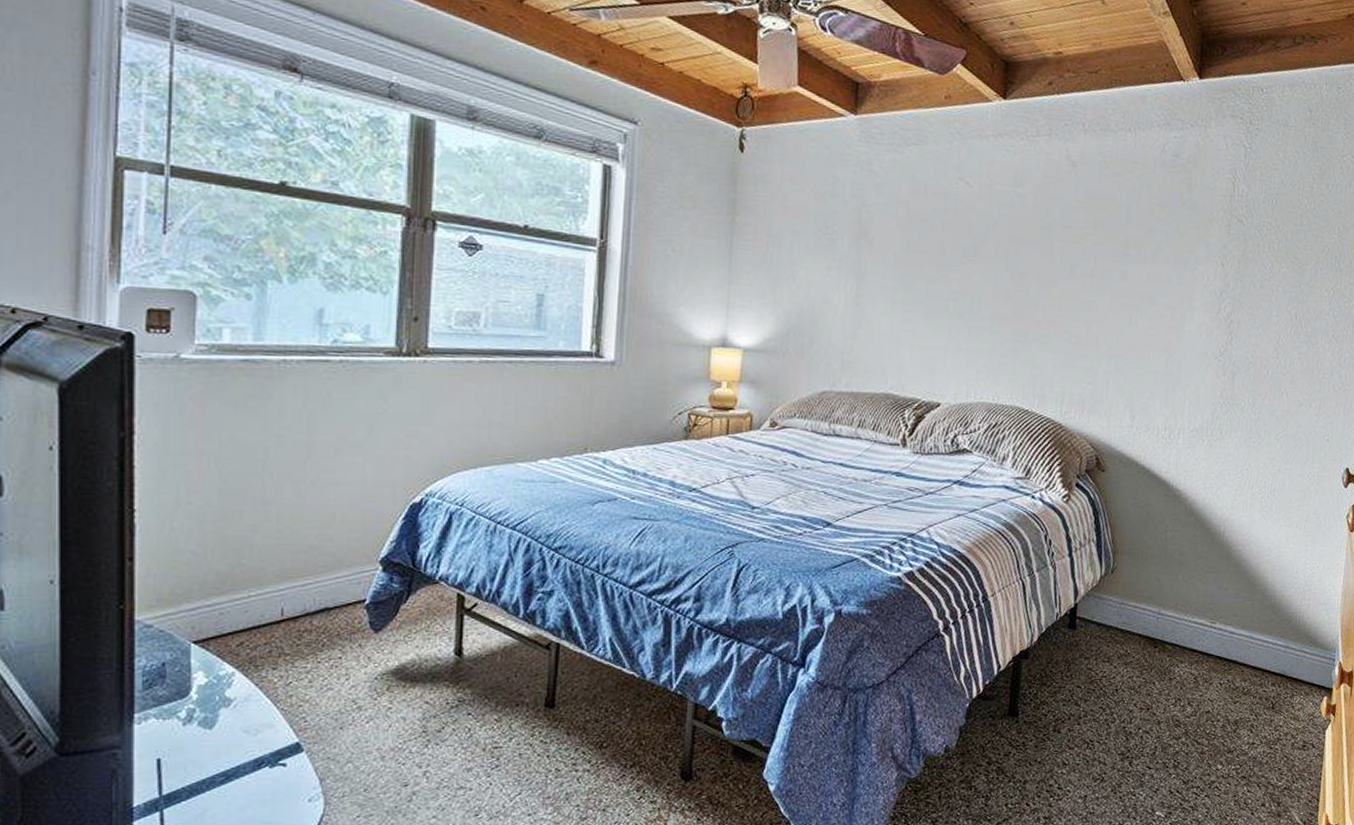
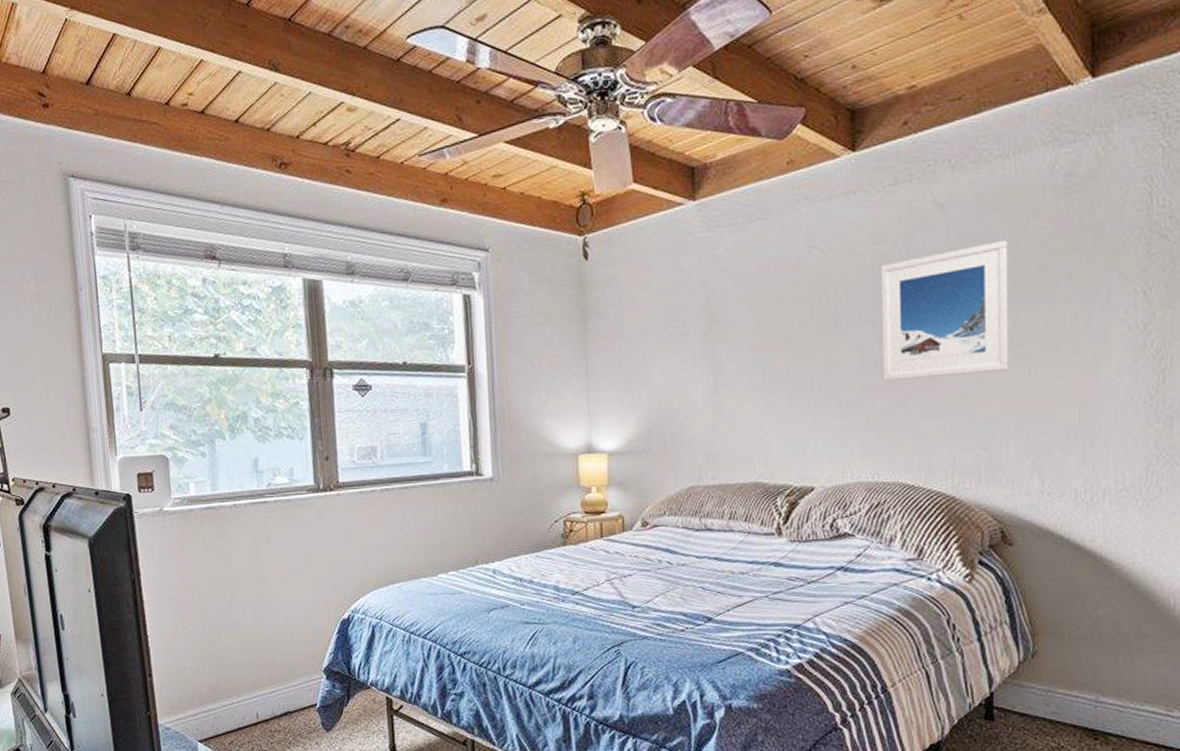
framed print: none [1010,202,1124,316] -> present [881,239,1008,381]

